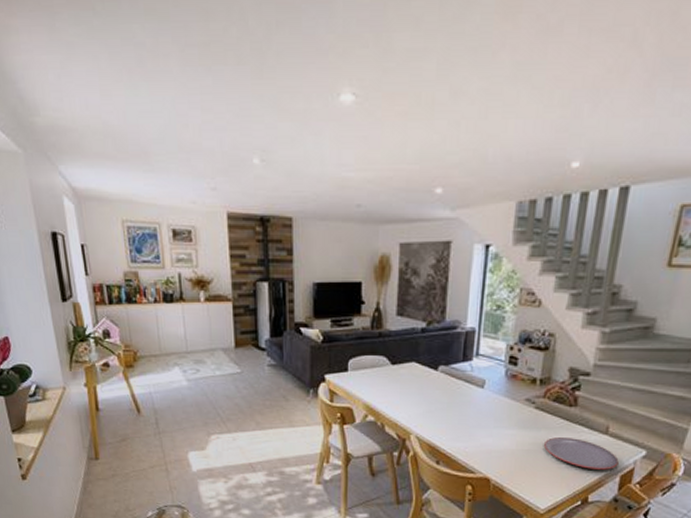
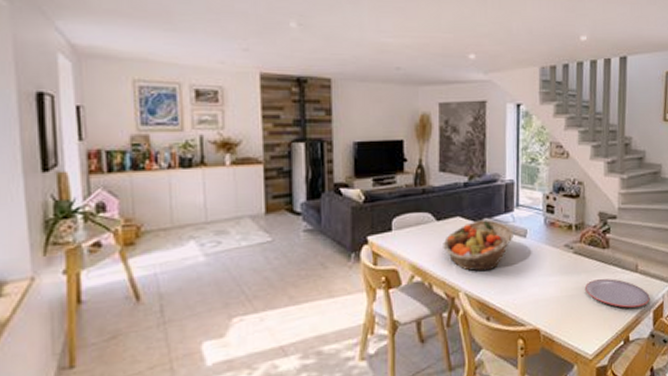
fruit basket: none [397,367,471,418] -> present [443,220,514,272]

